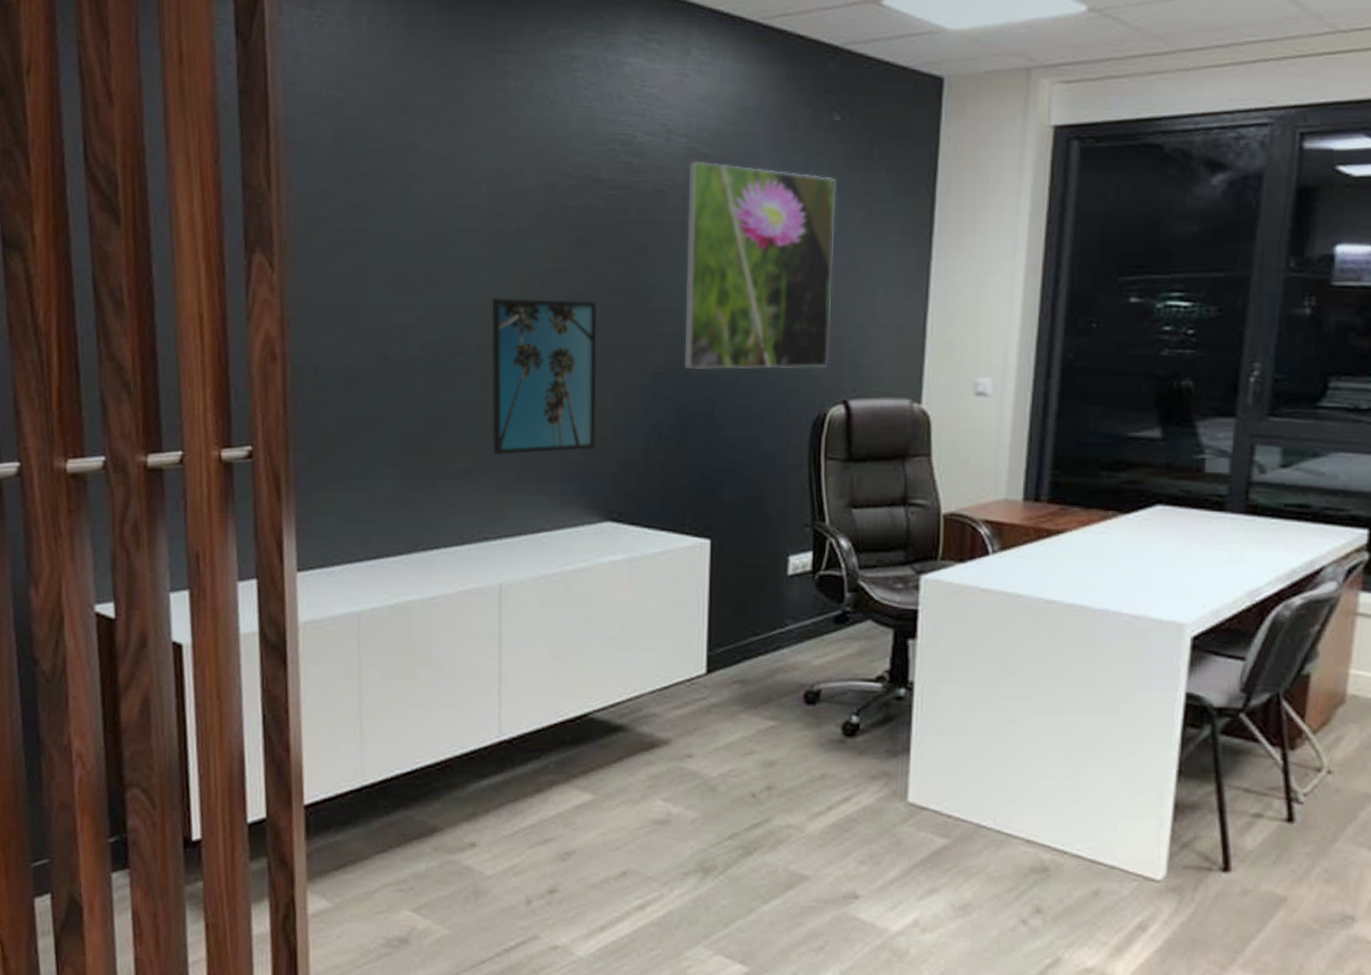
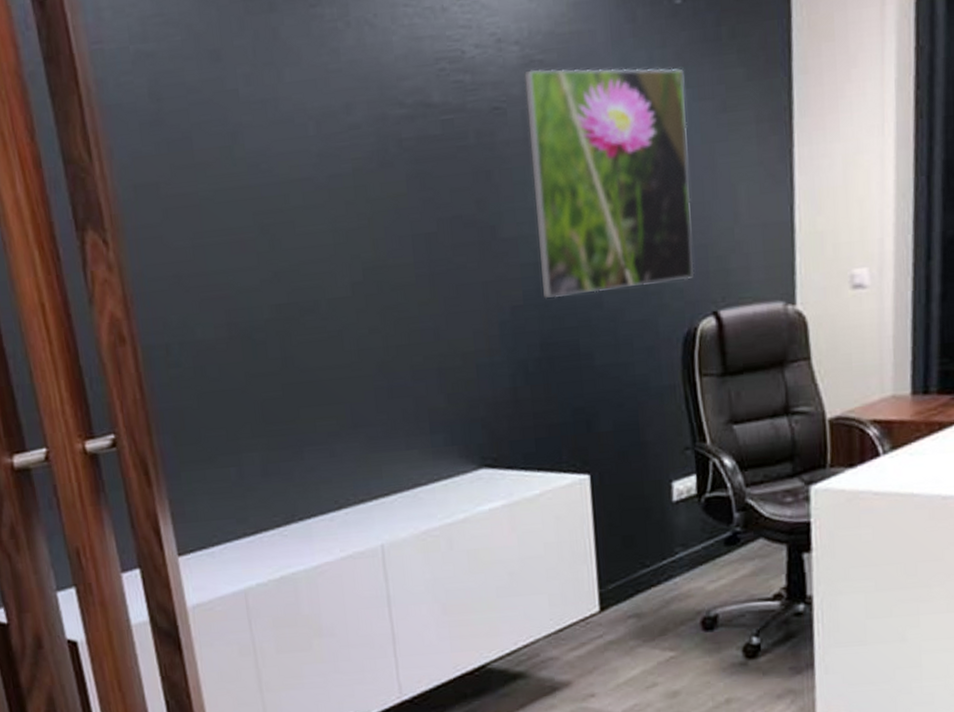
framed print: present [491,297,598,456] -> none [335,237,461,414]

